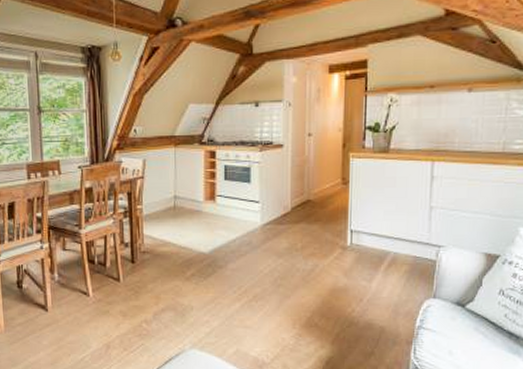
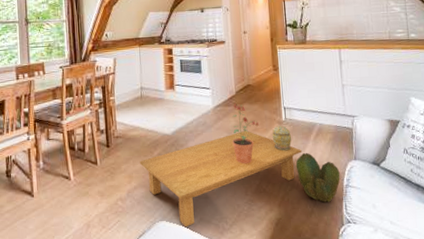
coffee table: none [169,254,368,358] -> present [139,130,302,228]
potted plant: none [281,222,317,294] -> present [232,103,259,164]
decorative box: none [332,251,356,282] -> present [272,125,292,151]
cactus: none [358,285,413,344] -> present [295,152,340,203]

